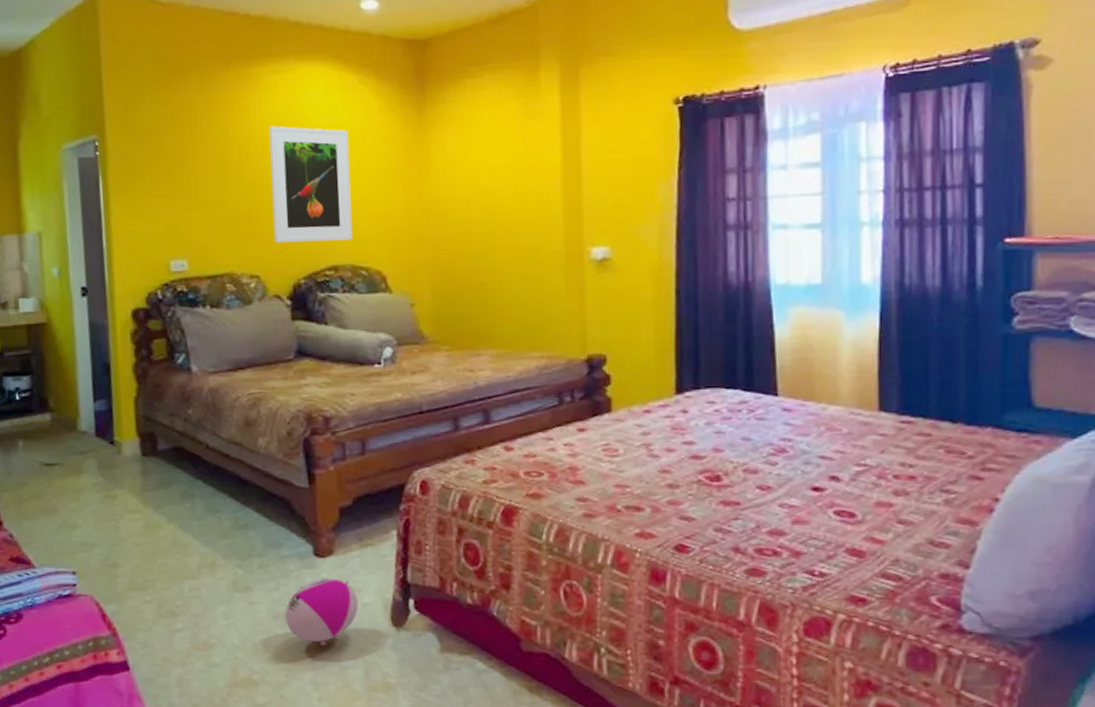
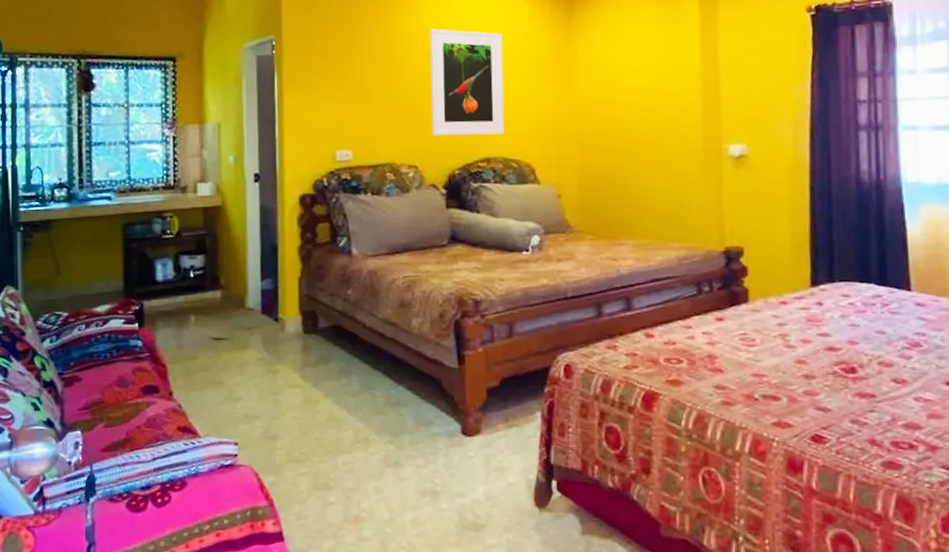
ball: present [284,578,358,647] -> none [432,457,503,525]

